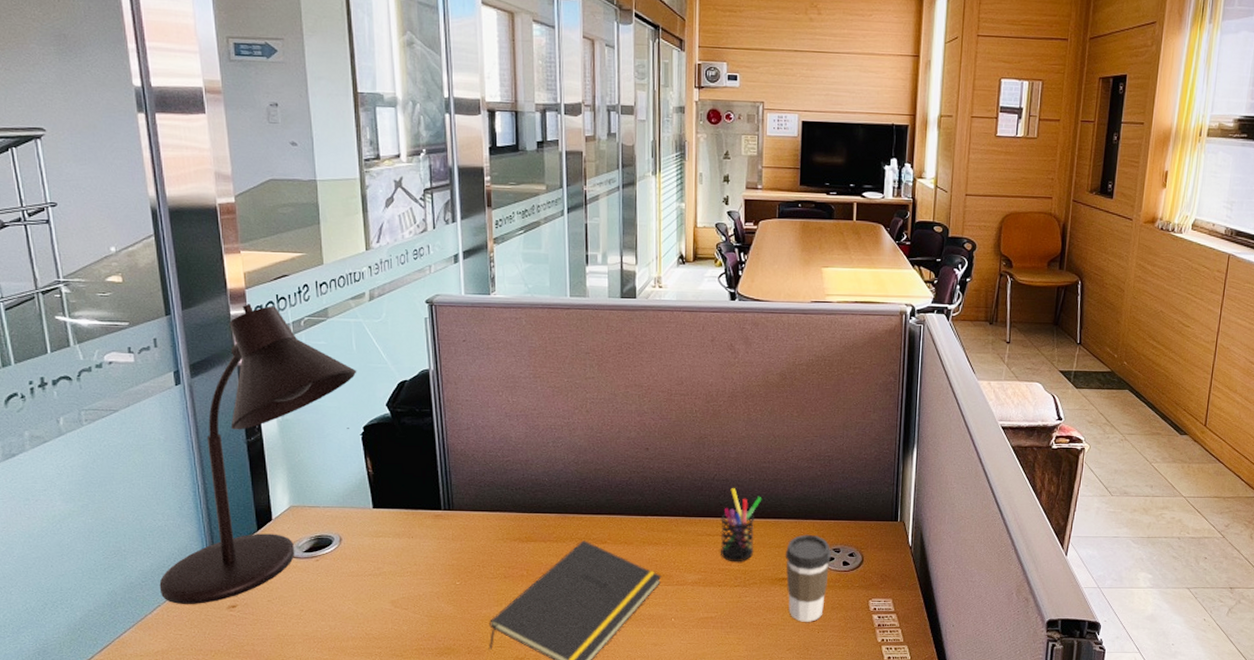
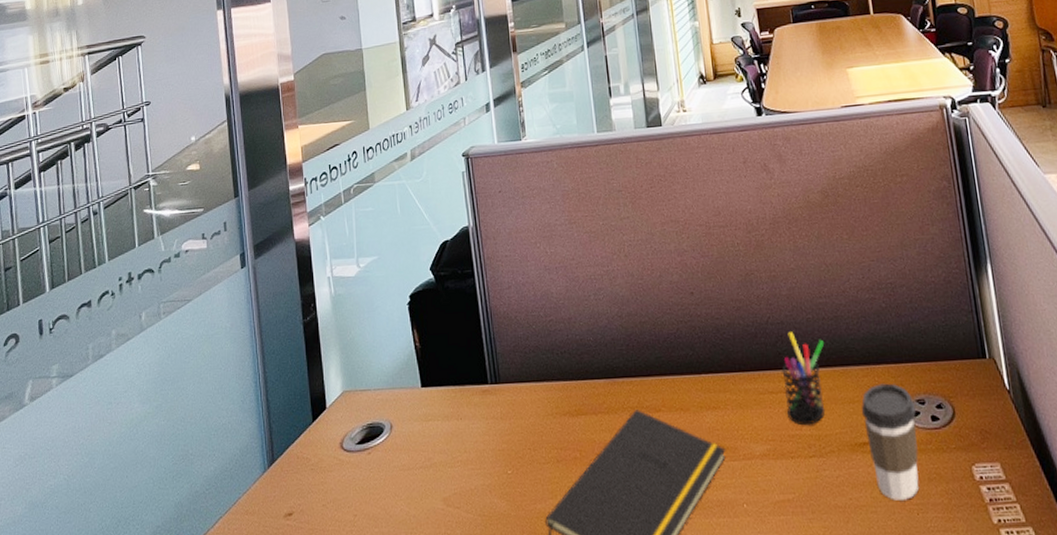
desk lamp: present [159,304,357,605] -> none [222,176,402,515]

